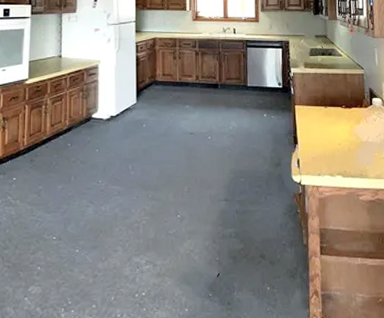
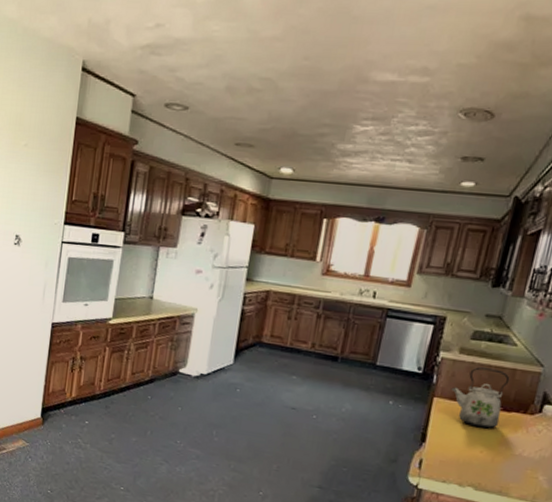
kettle: none [305,76,346,125] -> present [451,367,510,429]

